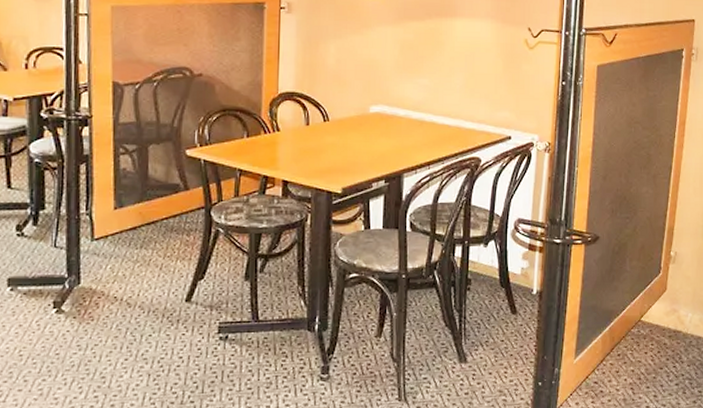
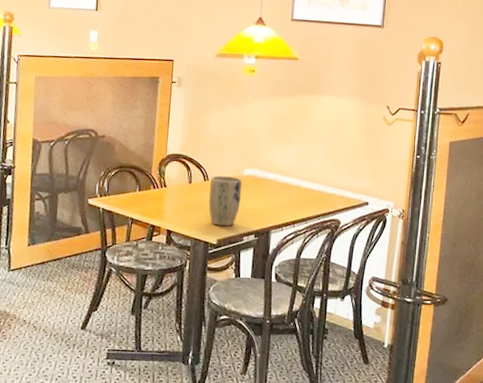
plant pot: none [330,115,368,172] -> present [208,175,242,226]

